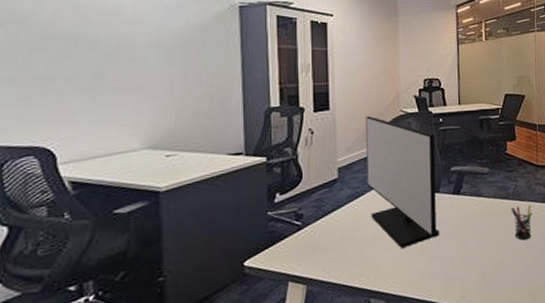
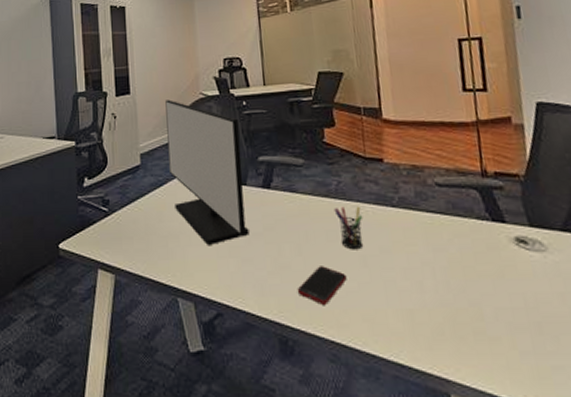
cell phone: none [477,256,517,288] -> present [297,266,347,305]

